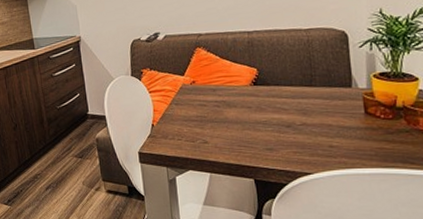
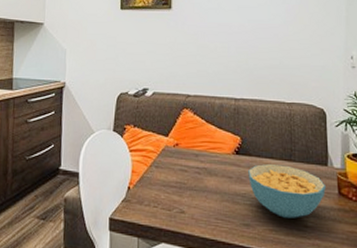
cereal bowl: none [267,91,351,140] -> present [248,164,326,218]

